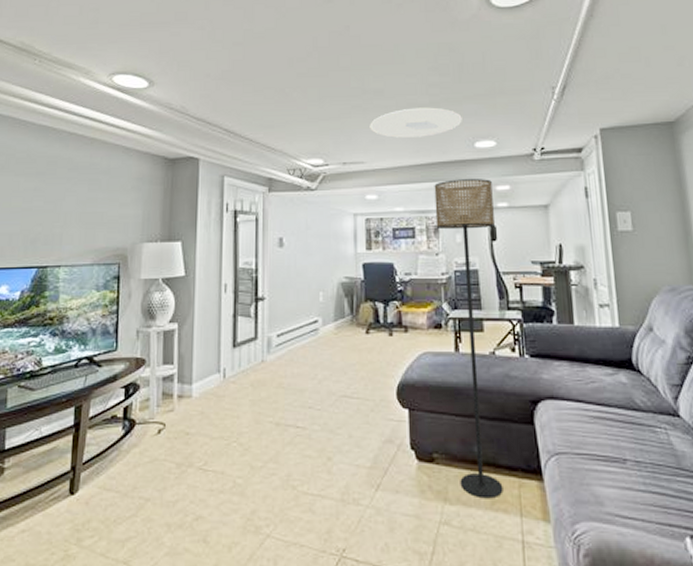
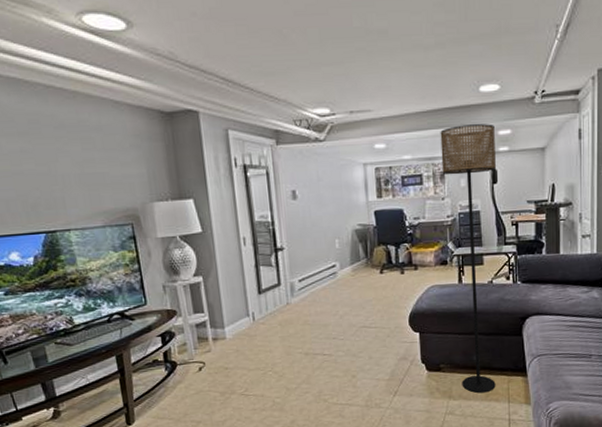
ceiling light: present [370,107,462,138] -> none [375,49,468,84]

